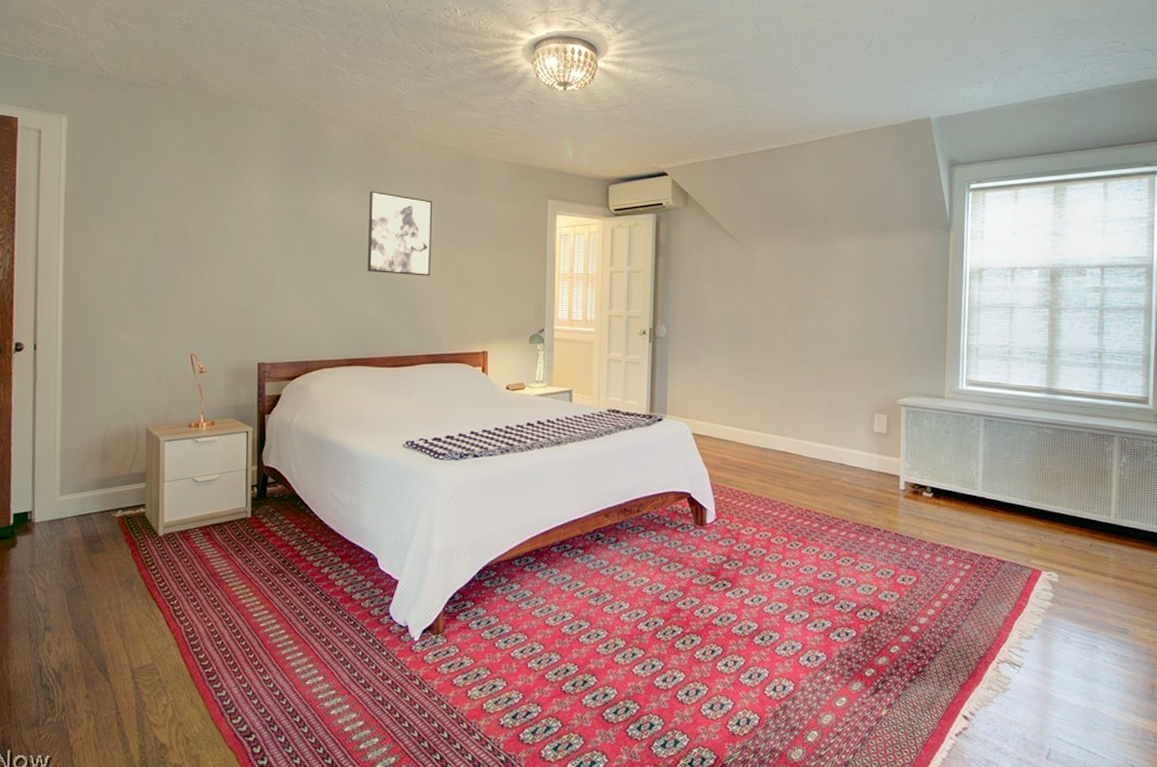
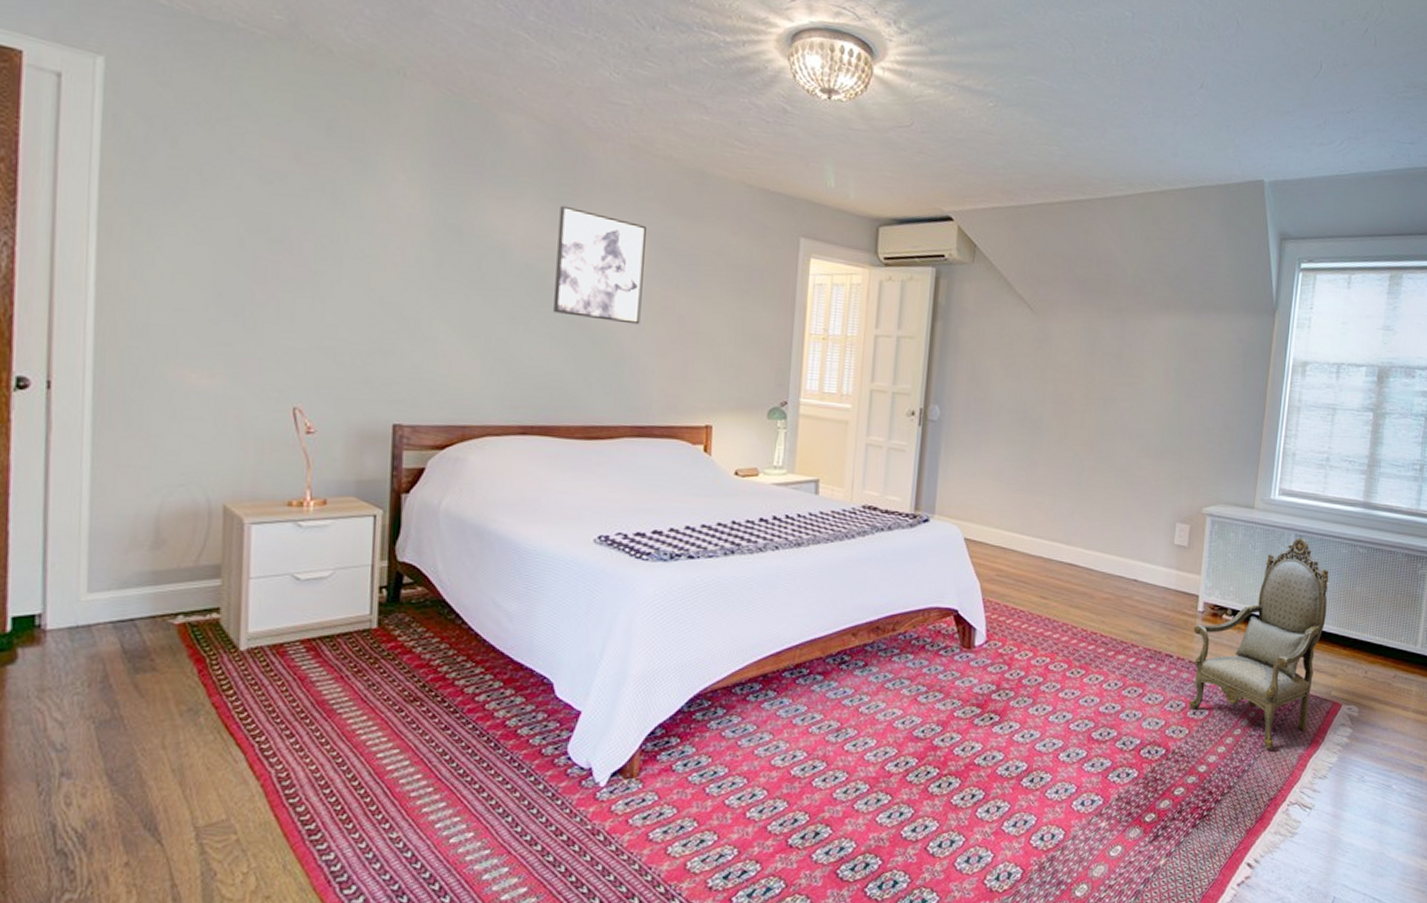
armchair: none [897,422,1020,613] -> present [1188,538,1329,750]

